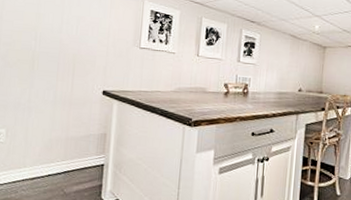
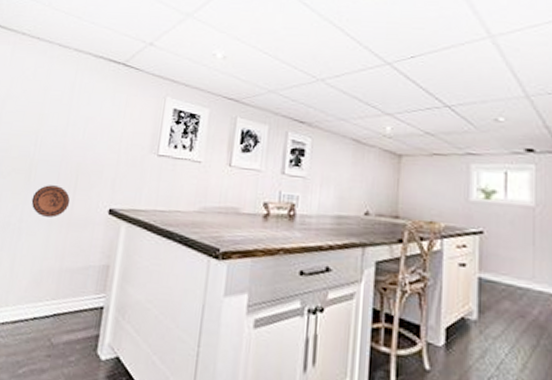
decorative plate: none [37,72,70,98] -> present [31,185,71,218]

